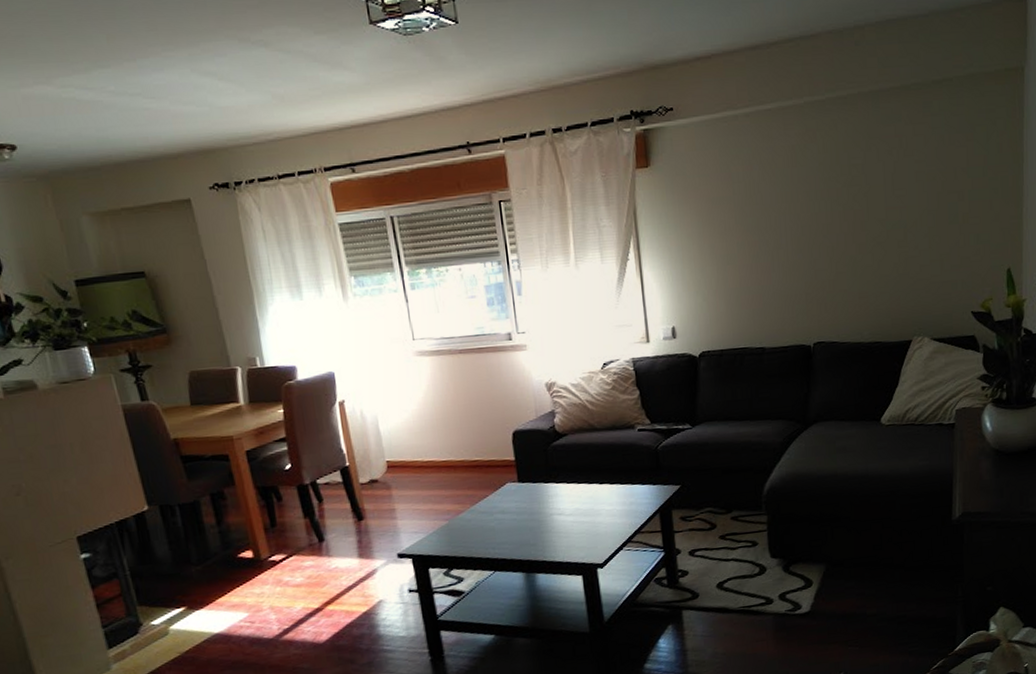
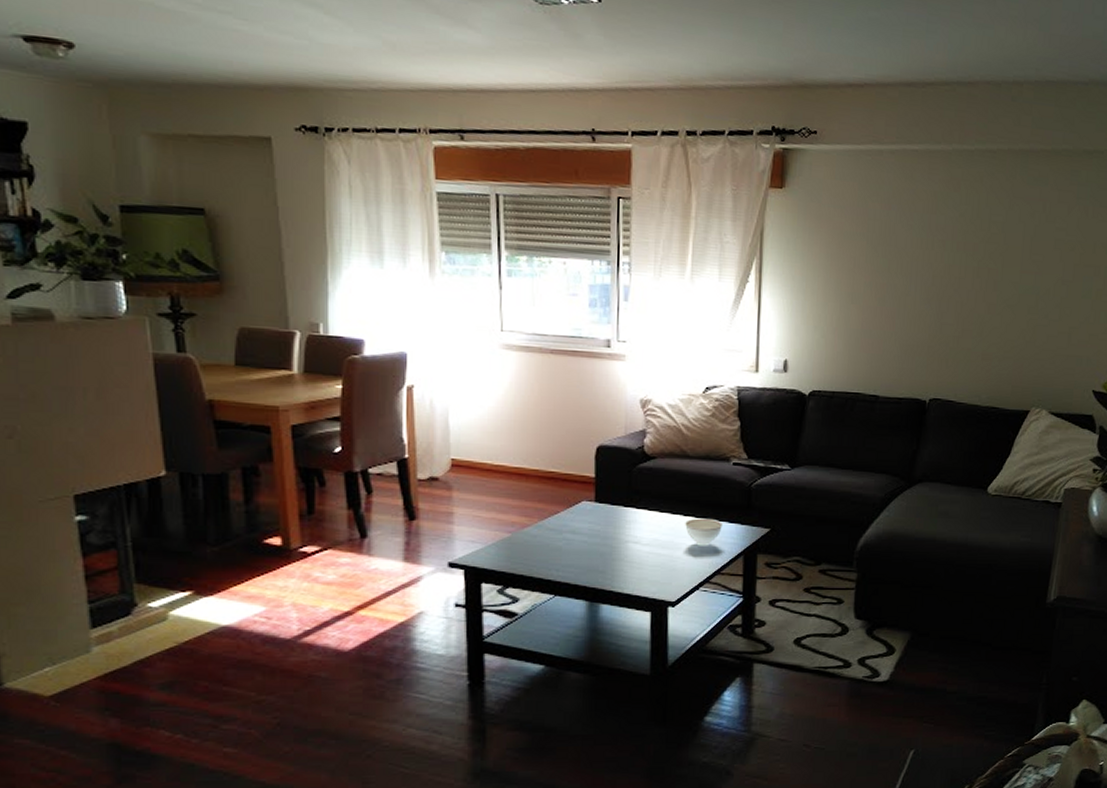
bowl: none [602,483,636,510] -> present [685,518,723,546]

